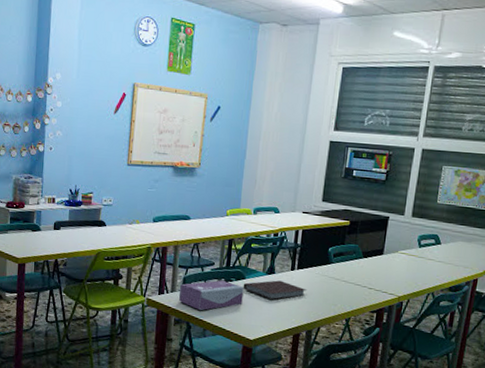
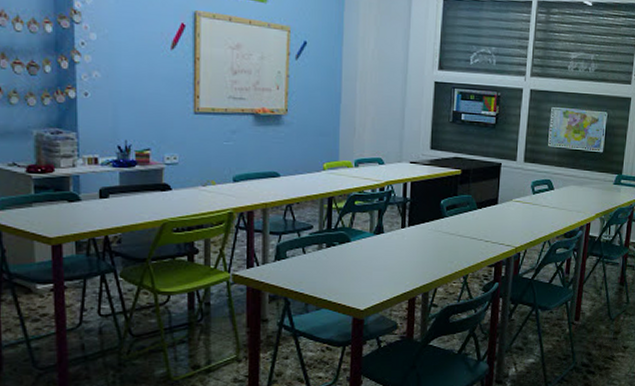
tissue box: present [179,280,244,311] -> none [272,245,350,283]
notebook: present [243,280,308,300] -> none [348,240,421,263]

